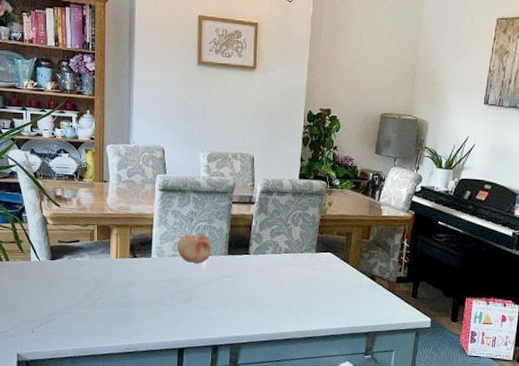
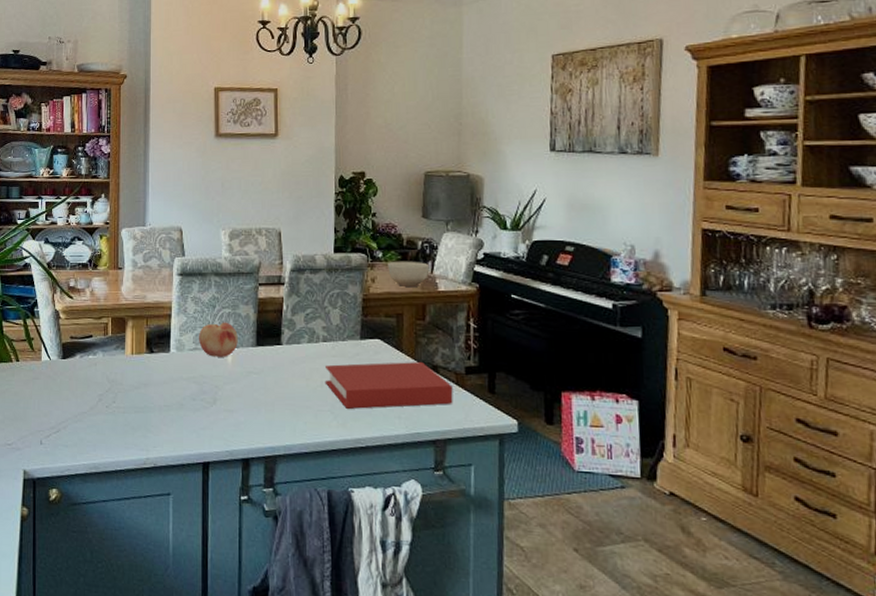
book: none [284,271,385,308] -> present [325,361,453,409]
bowl: none [343,188,377,211] -> present [388,261,430,286]

